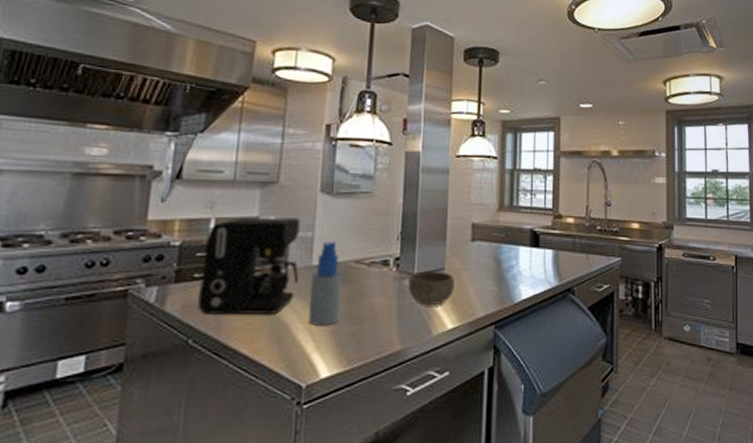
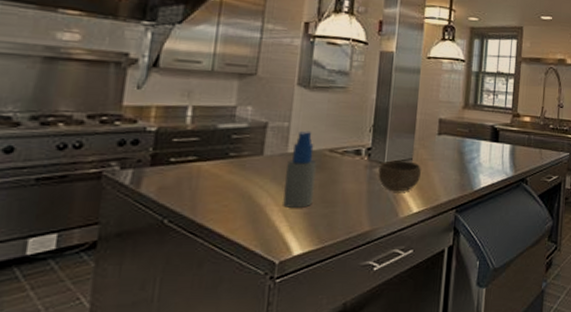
coffee maker: present [198,217,301,316] -> none [174,106,278,198]

